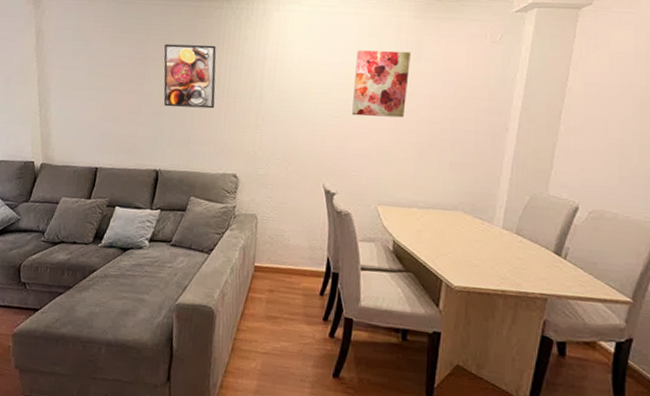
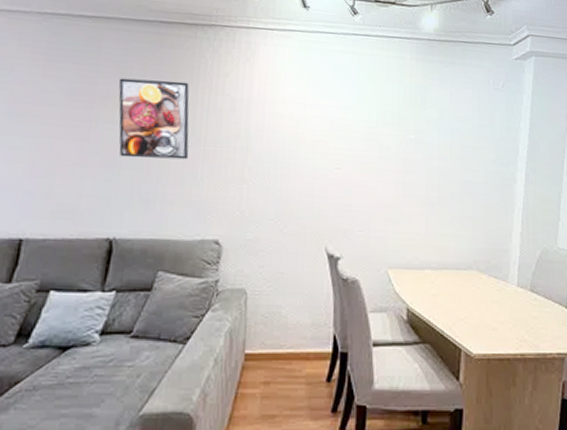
wall art: present [352,50,411,118] -> none [355,93,415,169]

